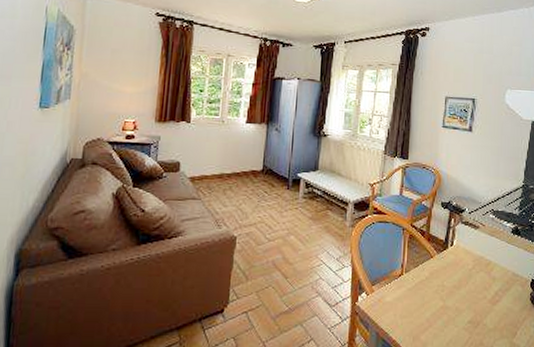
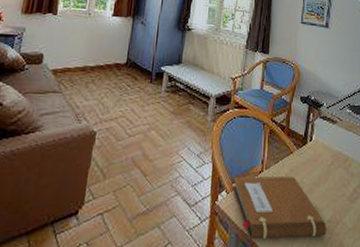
notebook: none [372,279,466,338] -> present [232,176,326,240]

